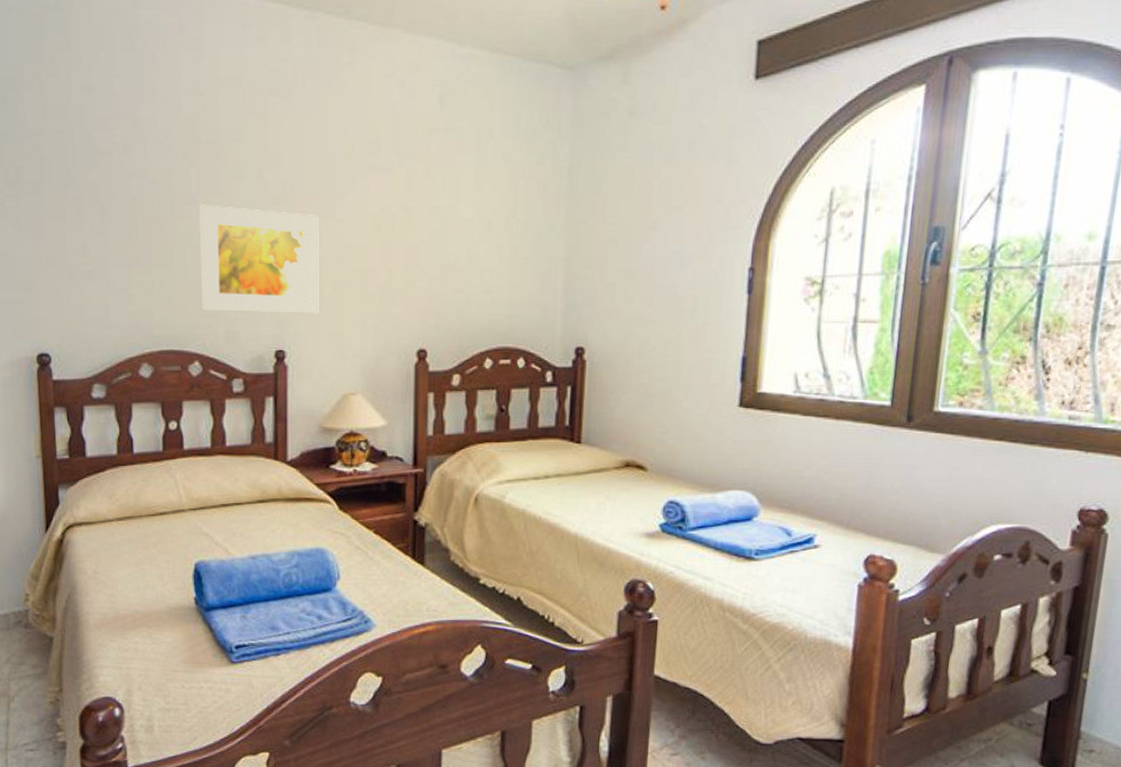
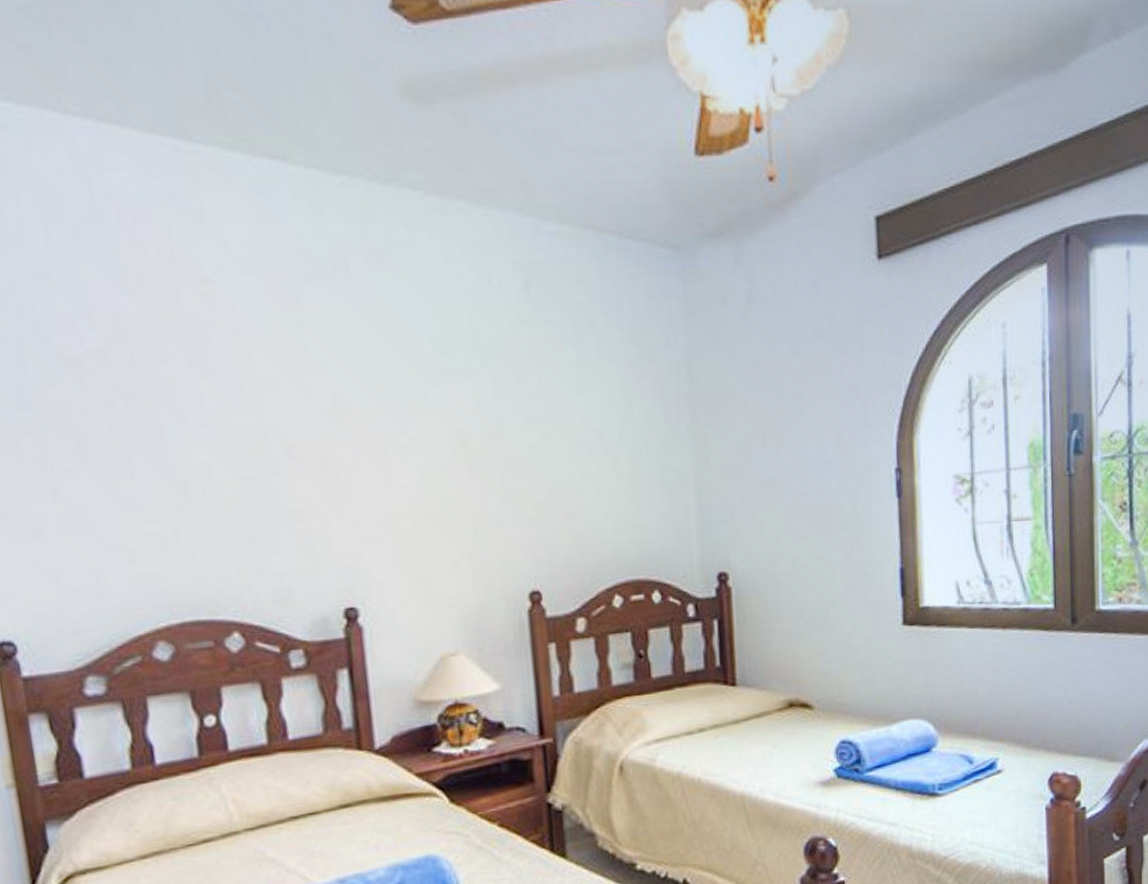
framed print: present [198,204,319,314] -> none [217,425,398,565]

